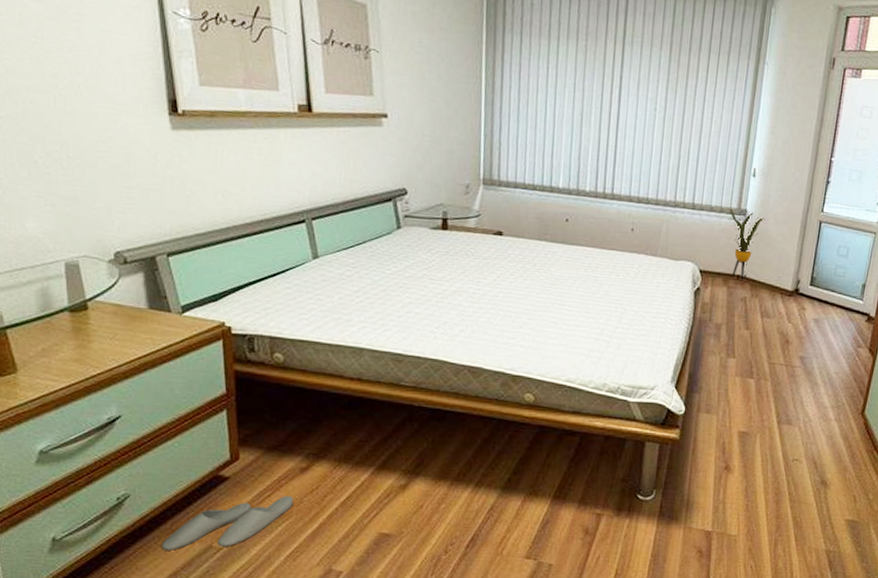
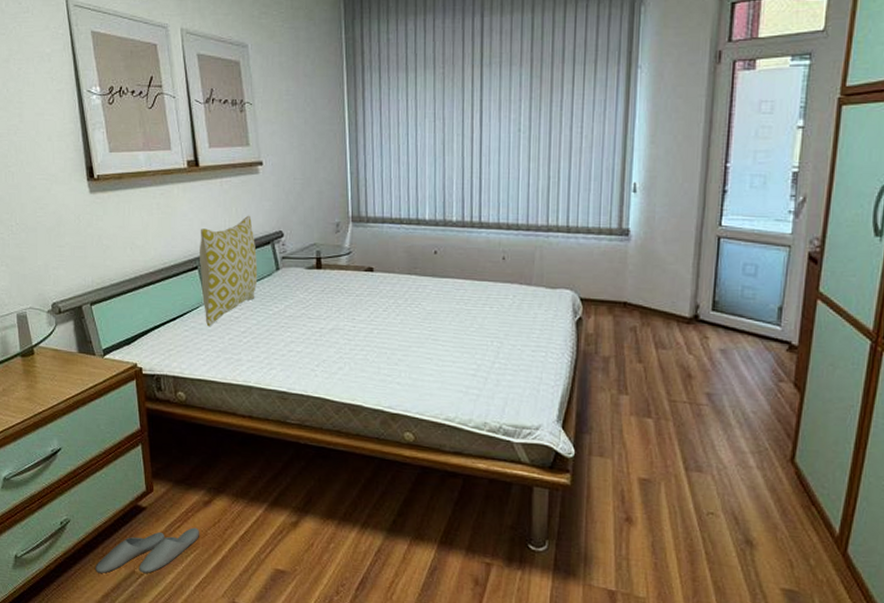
pillow: none [308,169,376,285] -> present [200,215,258,327]
house plant: present [729,208,765,281] -> none [609,228,651,309]

